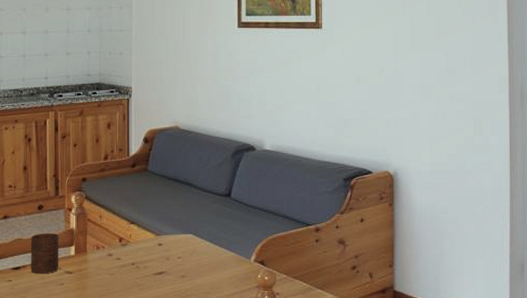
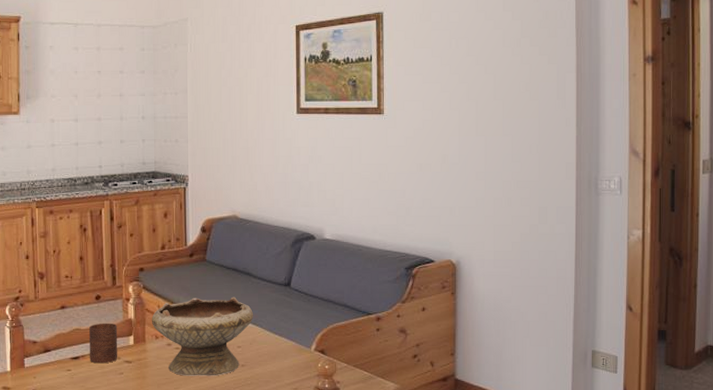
bowl: none [93,207,194,287] -> present [151,297,254,376]

